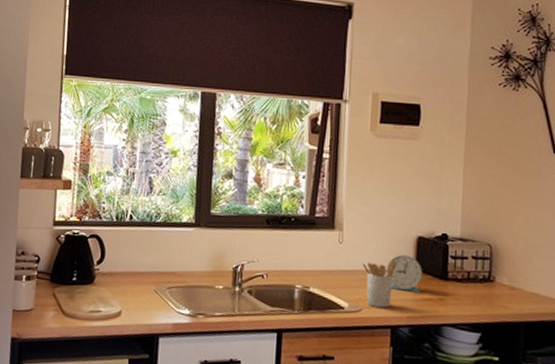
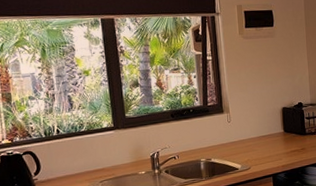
utensil holder: present [362,260,397,308] -> none [247,127,271,164]
alarm clock: present [386,255,423,293] -> none [264,122,290,149]

